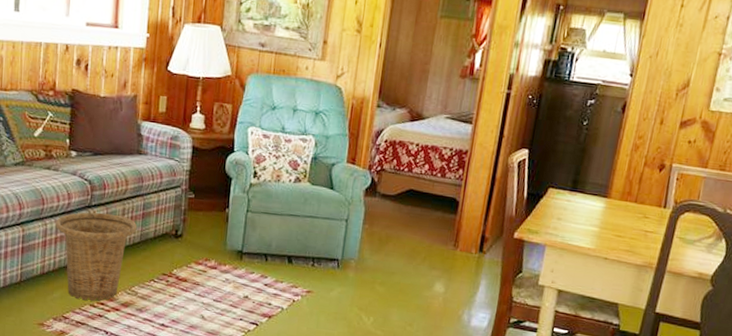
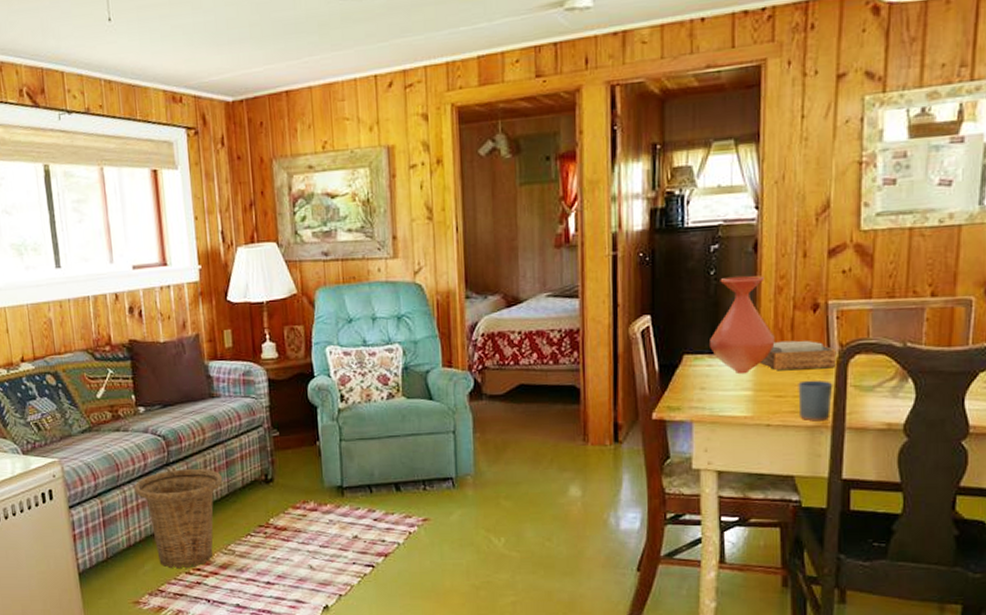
vase: none [571,128,627,213] -> present [710,275,775,375]
napkin holder: none [608,190,671,219] -> present [759,340,837,370]
mug: none [632,226,664,262] -> present [798,380,833,421]

